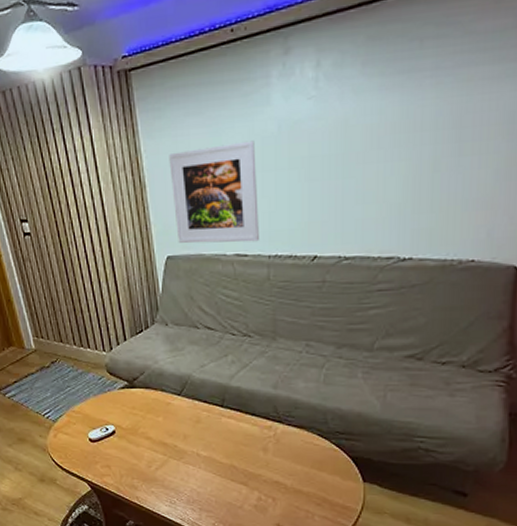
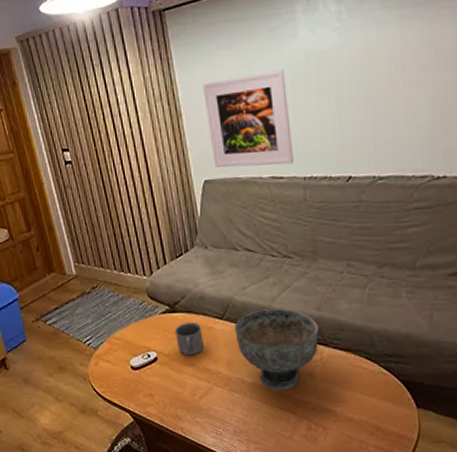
mug: none [132,397,161,430] -> present [174,321,204,356]
decorative bowl: none [192,385,275,464] -> present [234,308,319,391]

